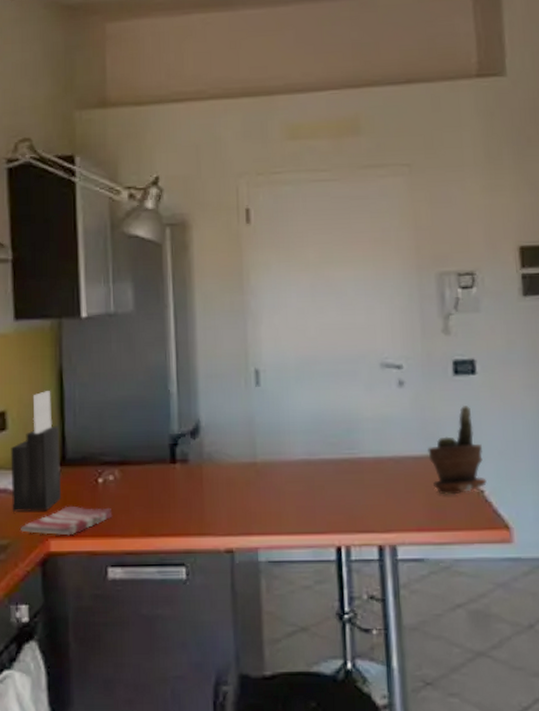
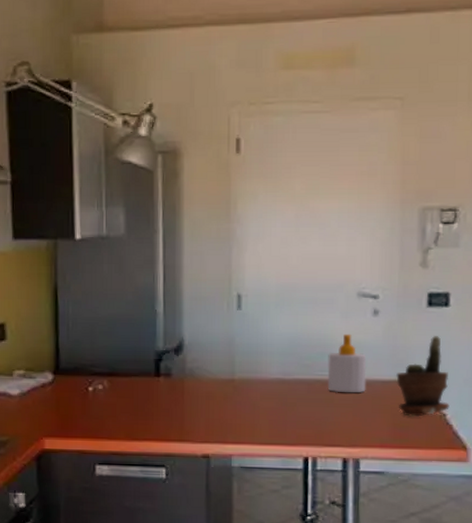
knife block: present [11,391,62,512] -> none [9,306,55,414]
dish towel: present [21,506,113,536] -> none [18,410,101,436]
soap bottle: none [354,407,397,473] -> present [327,333,367,393]

